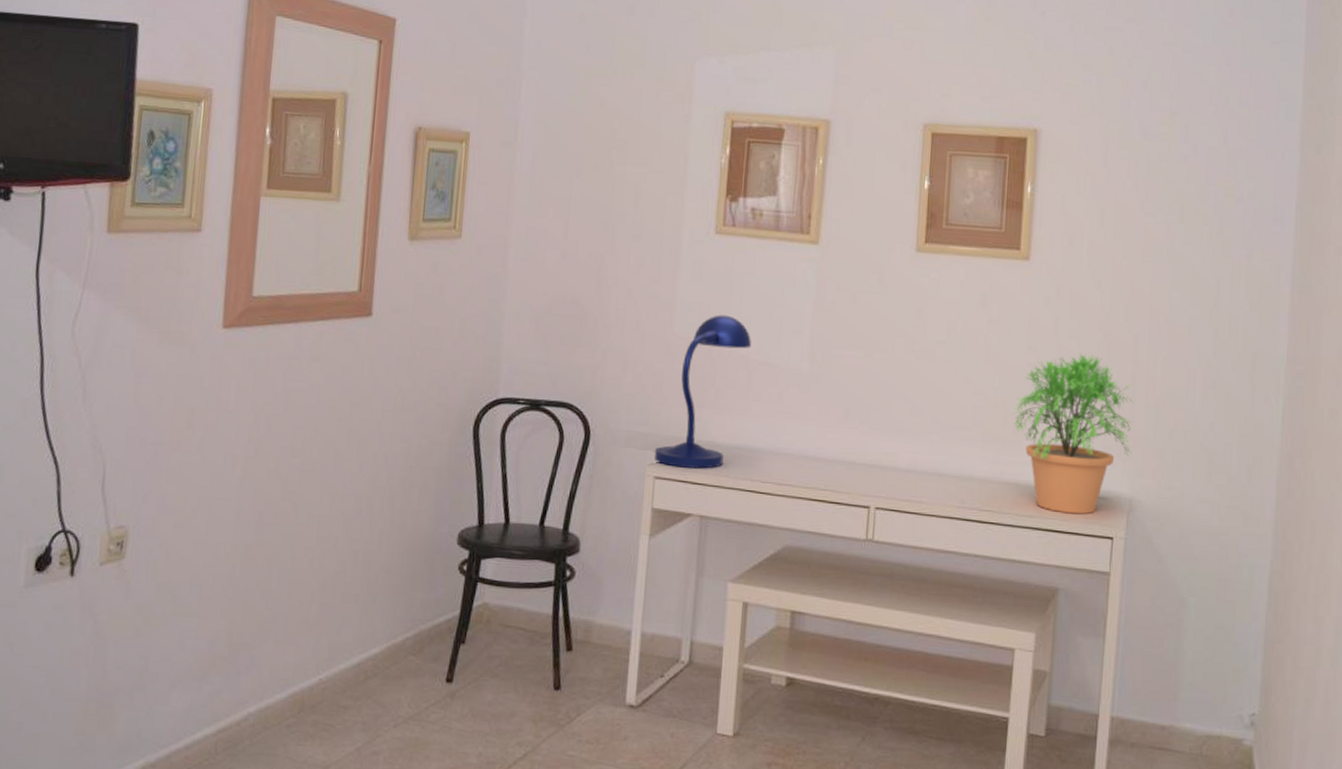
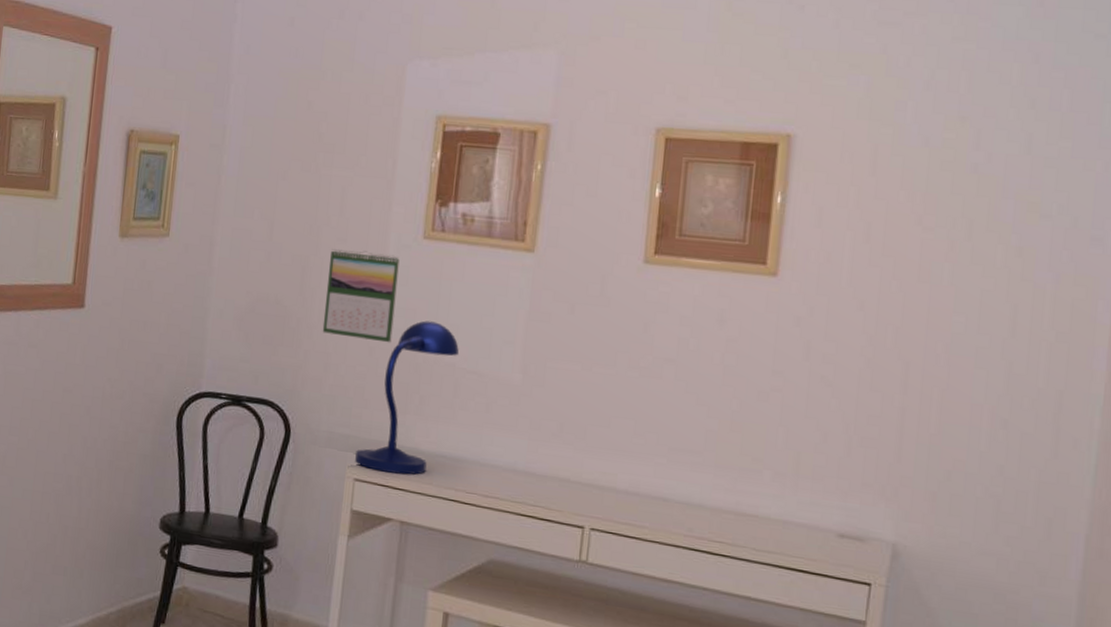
calendar: none [619,246,693,339] -> present [322,249,400,343]
potted plant: present [1014,353,1132,515] -> none [754,379,899,556]

